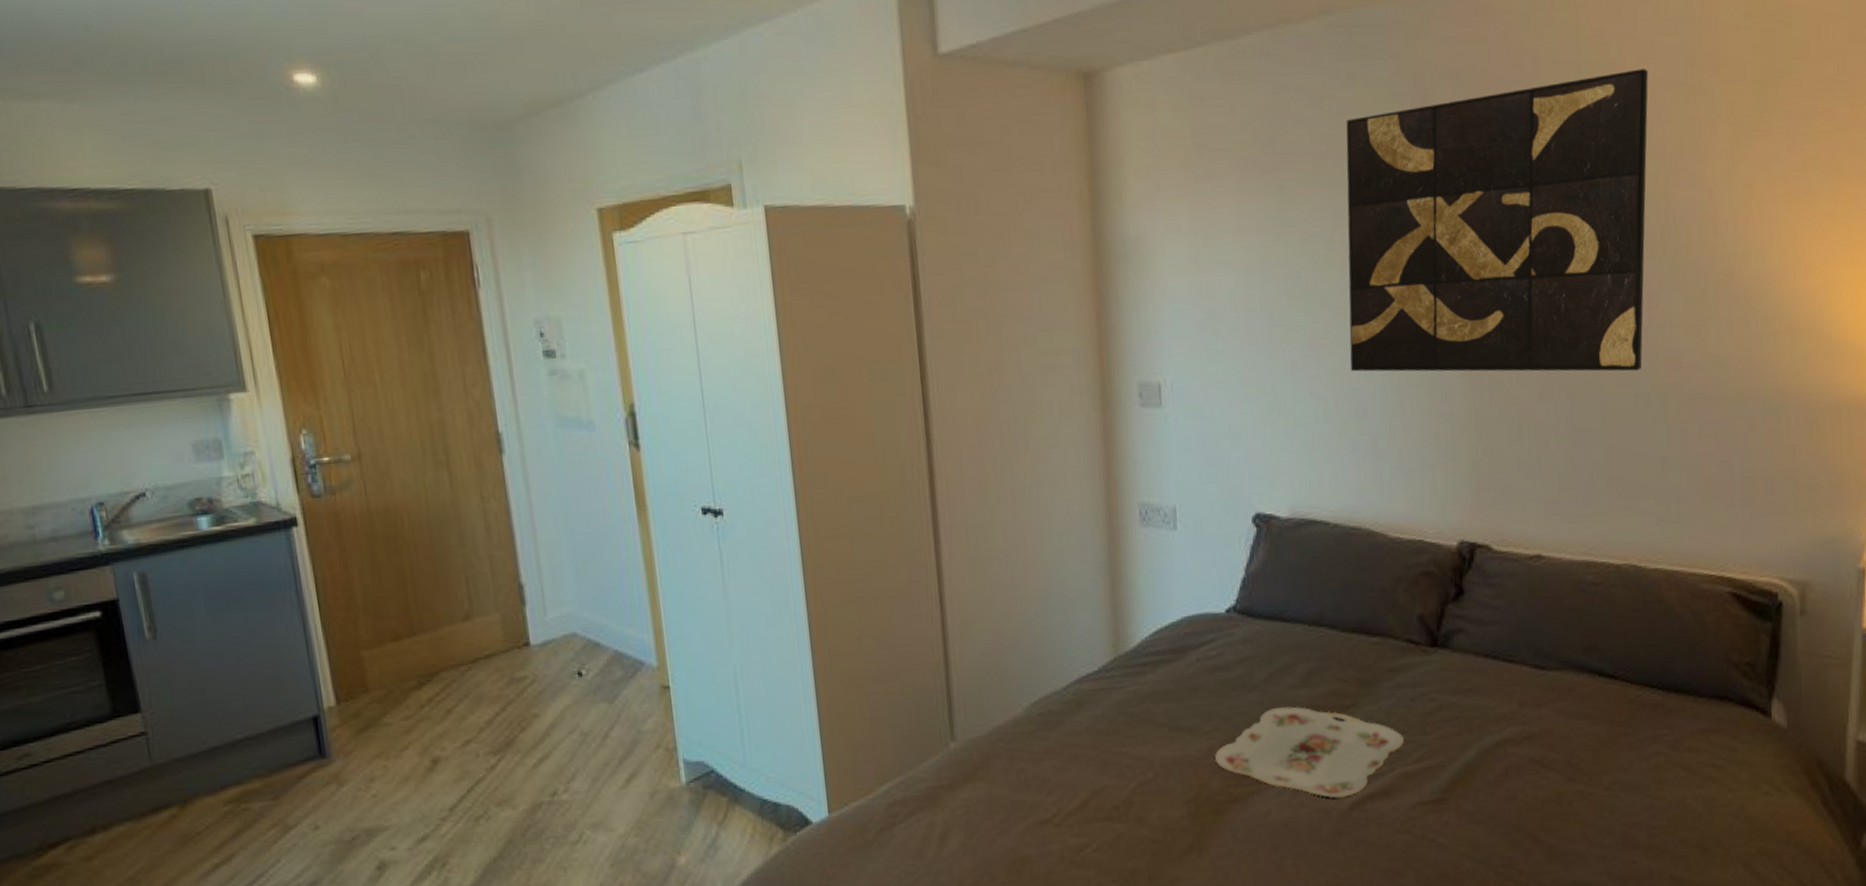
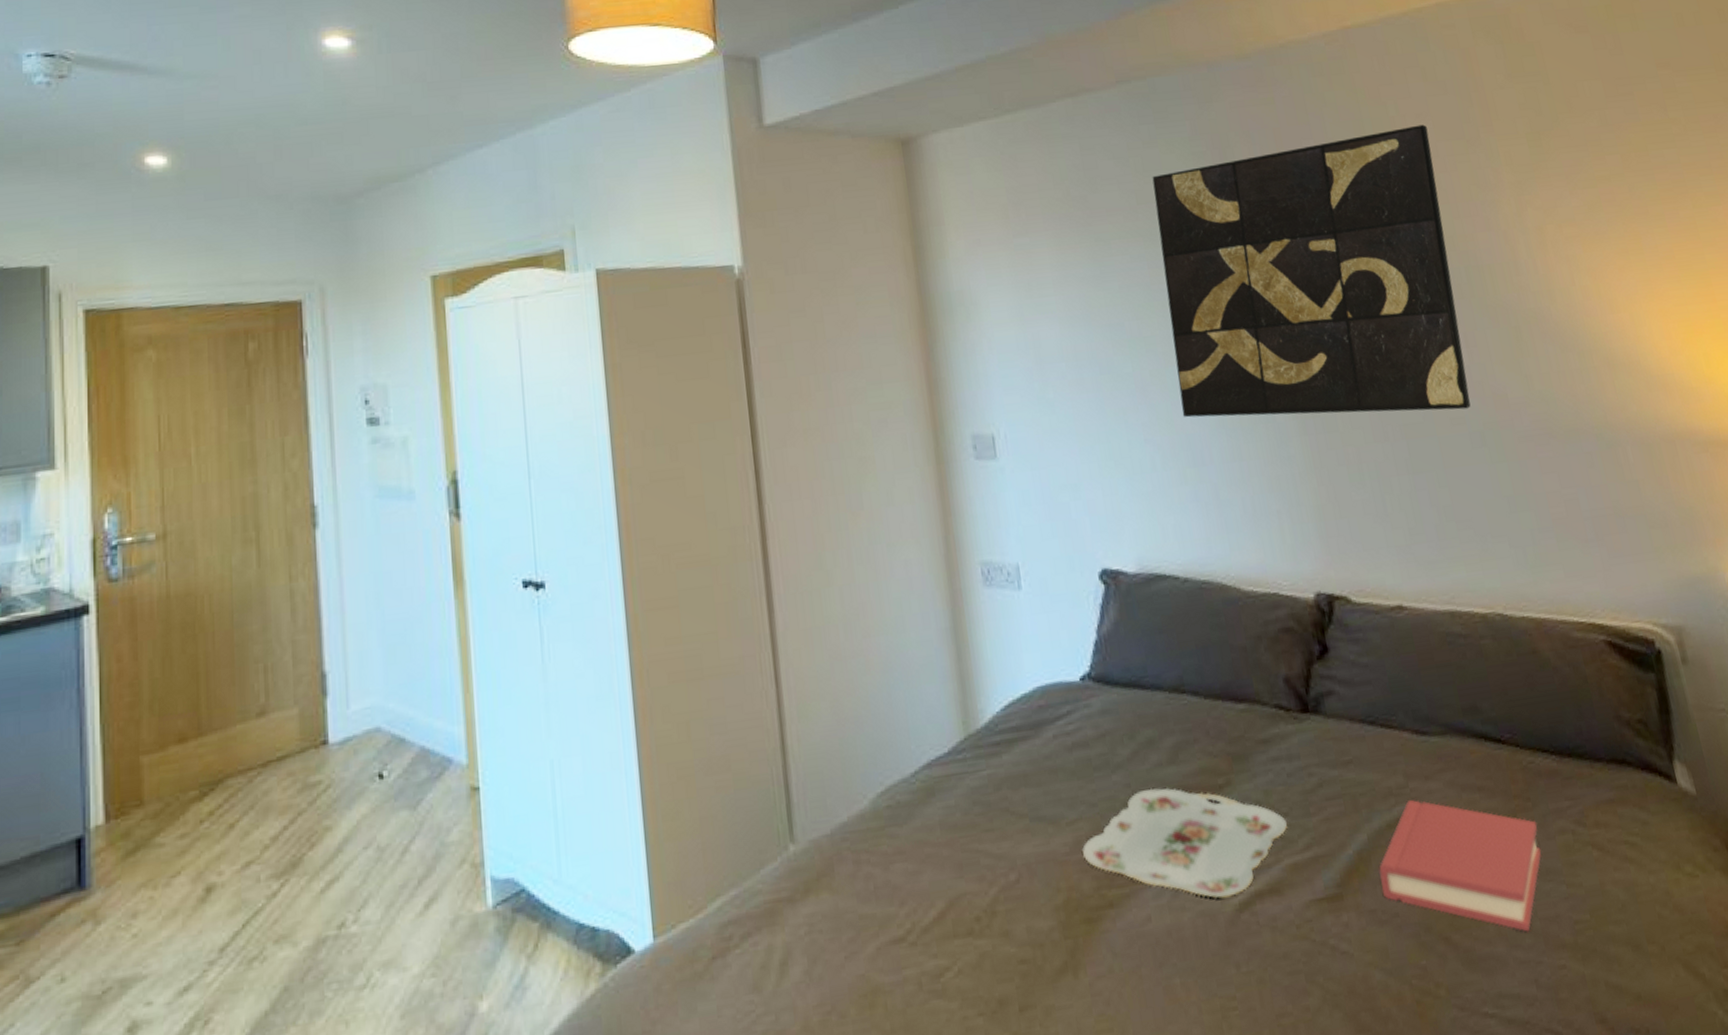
hardback book: none [1482,723,1634,834] -> present [1379,799,1542,932]

